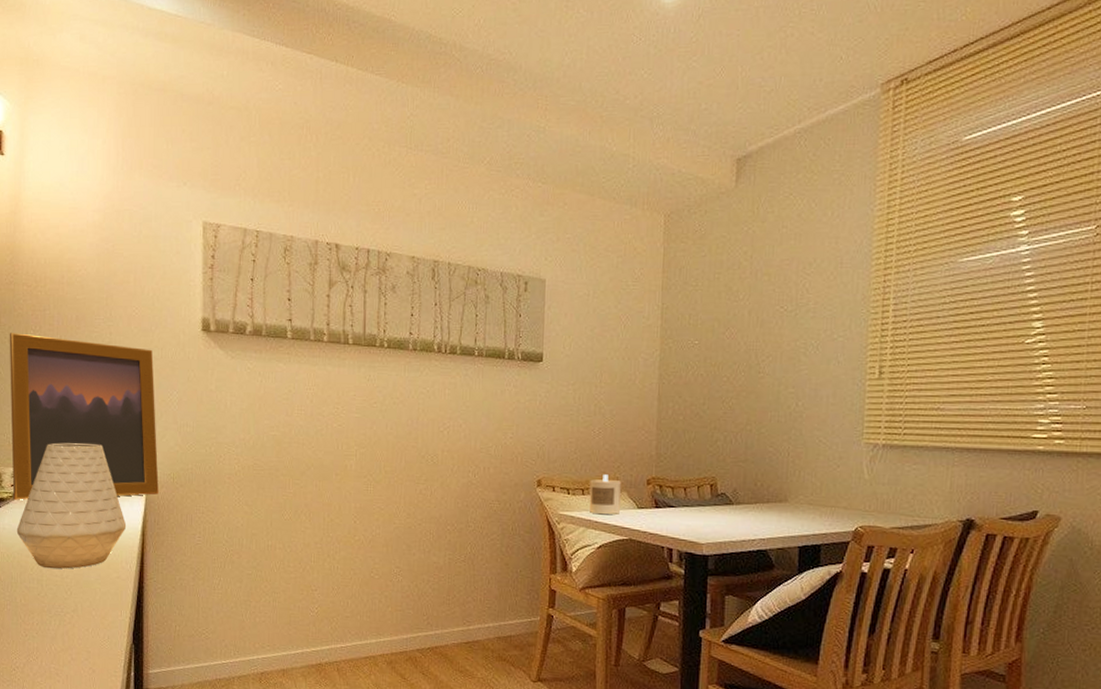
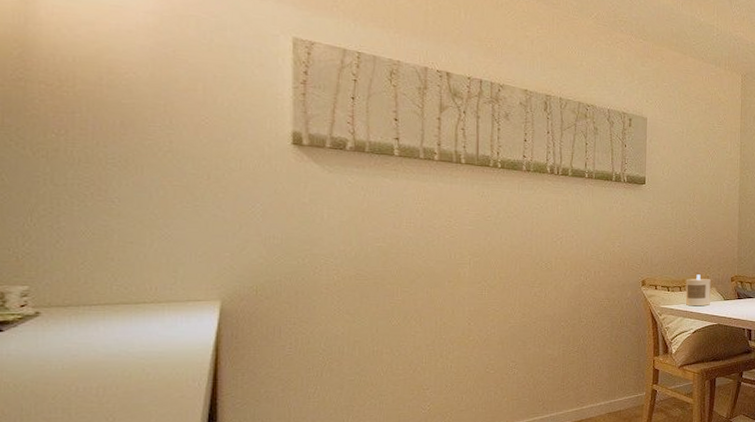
picture frame: present [9,333,159,500] -> none [17,135,237,322]
vase: present [16,442,127,569] -> none [29,257,194,395]

